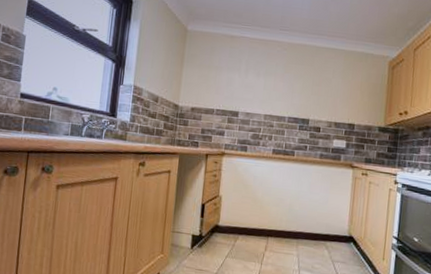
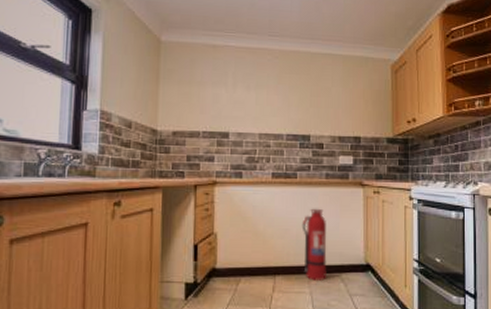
fire extinguisher: none [294,183,317,247] -> present [302,208,327,282]

